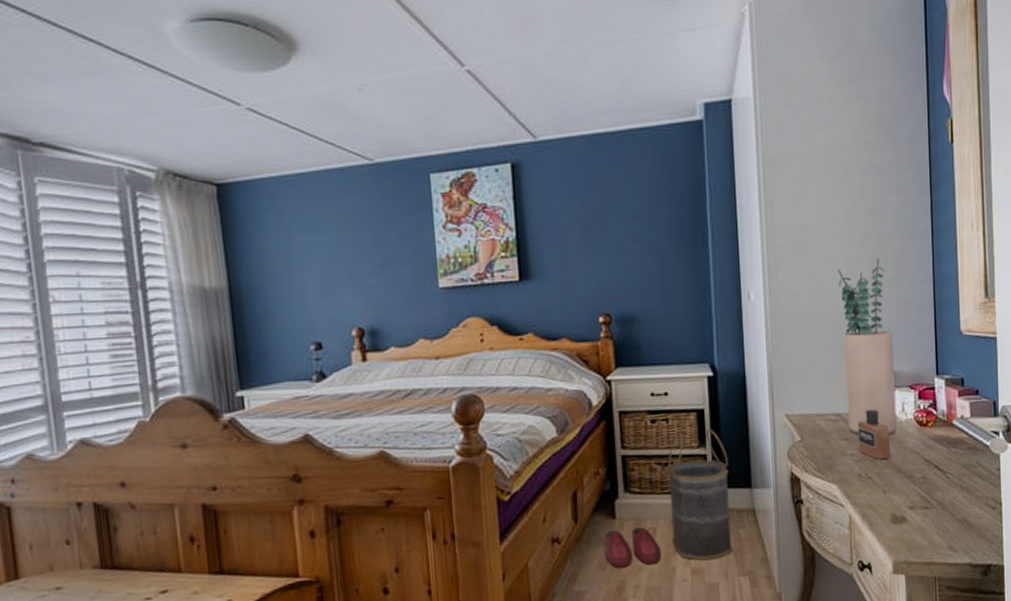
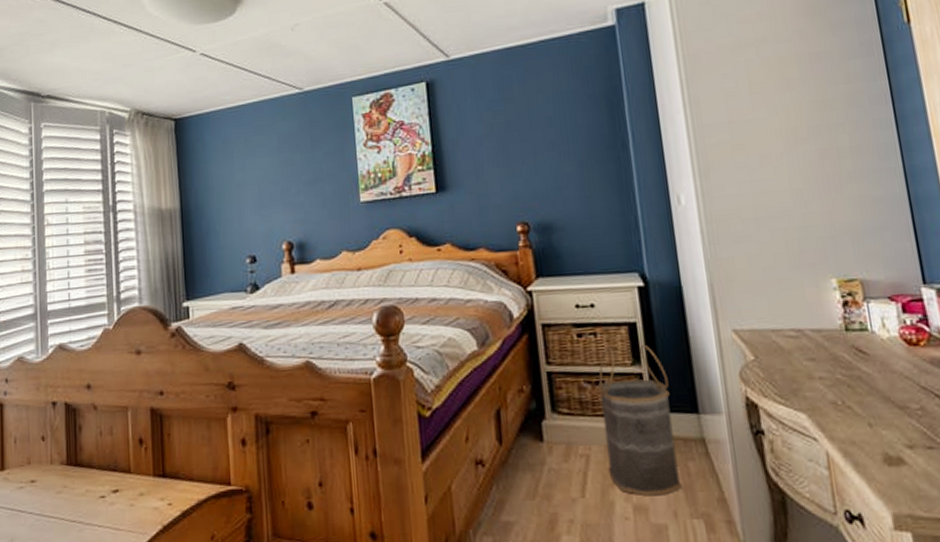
slippers: present [604,527,661,568] -> none [532,453,597,498]
vase: present [838,258,897,435] -> none [782,152,878,356]
perfume: present [857,409,891,460] -> none [825,324,874,385]

